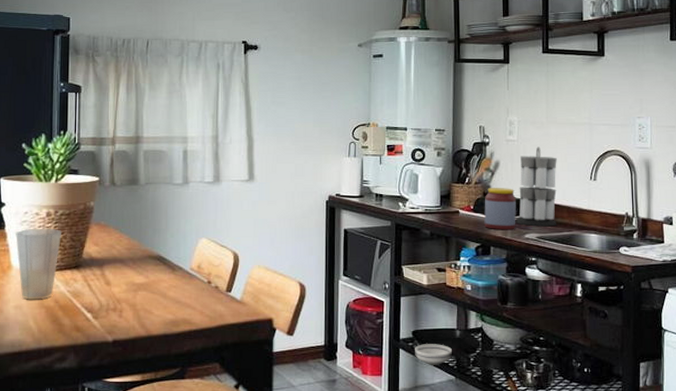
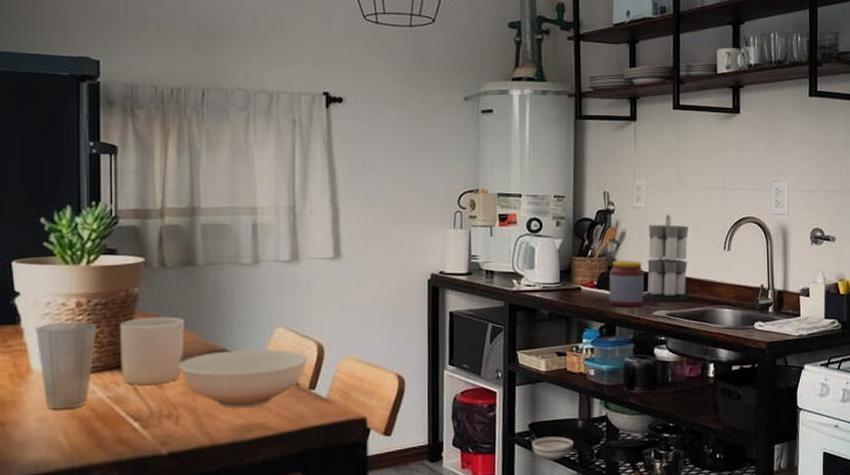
mug: none [78,226,128,282] -> present [119,317,185,385]
bowl: none [123,256,226,305] -> present [179,349,308,408]

